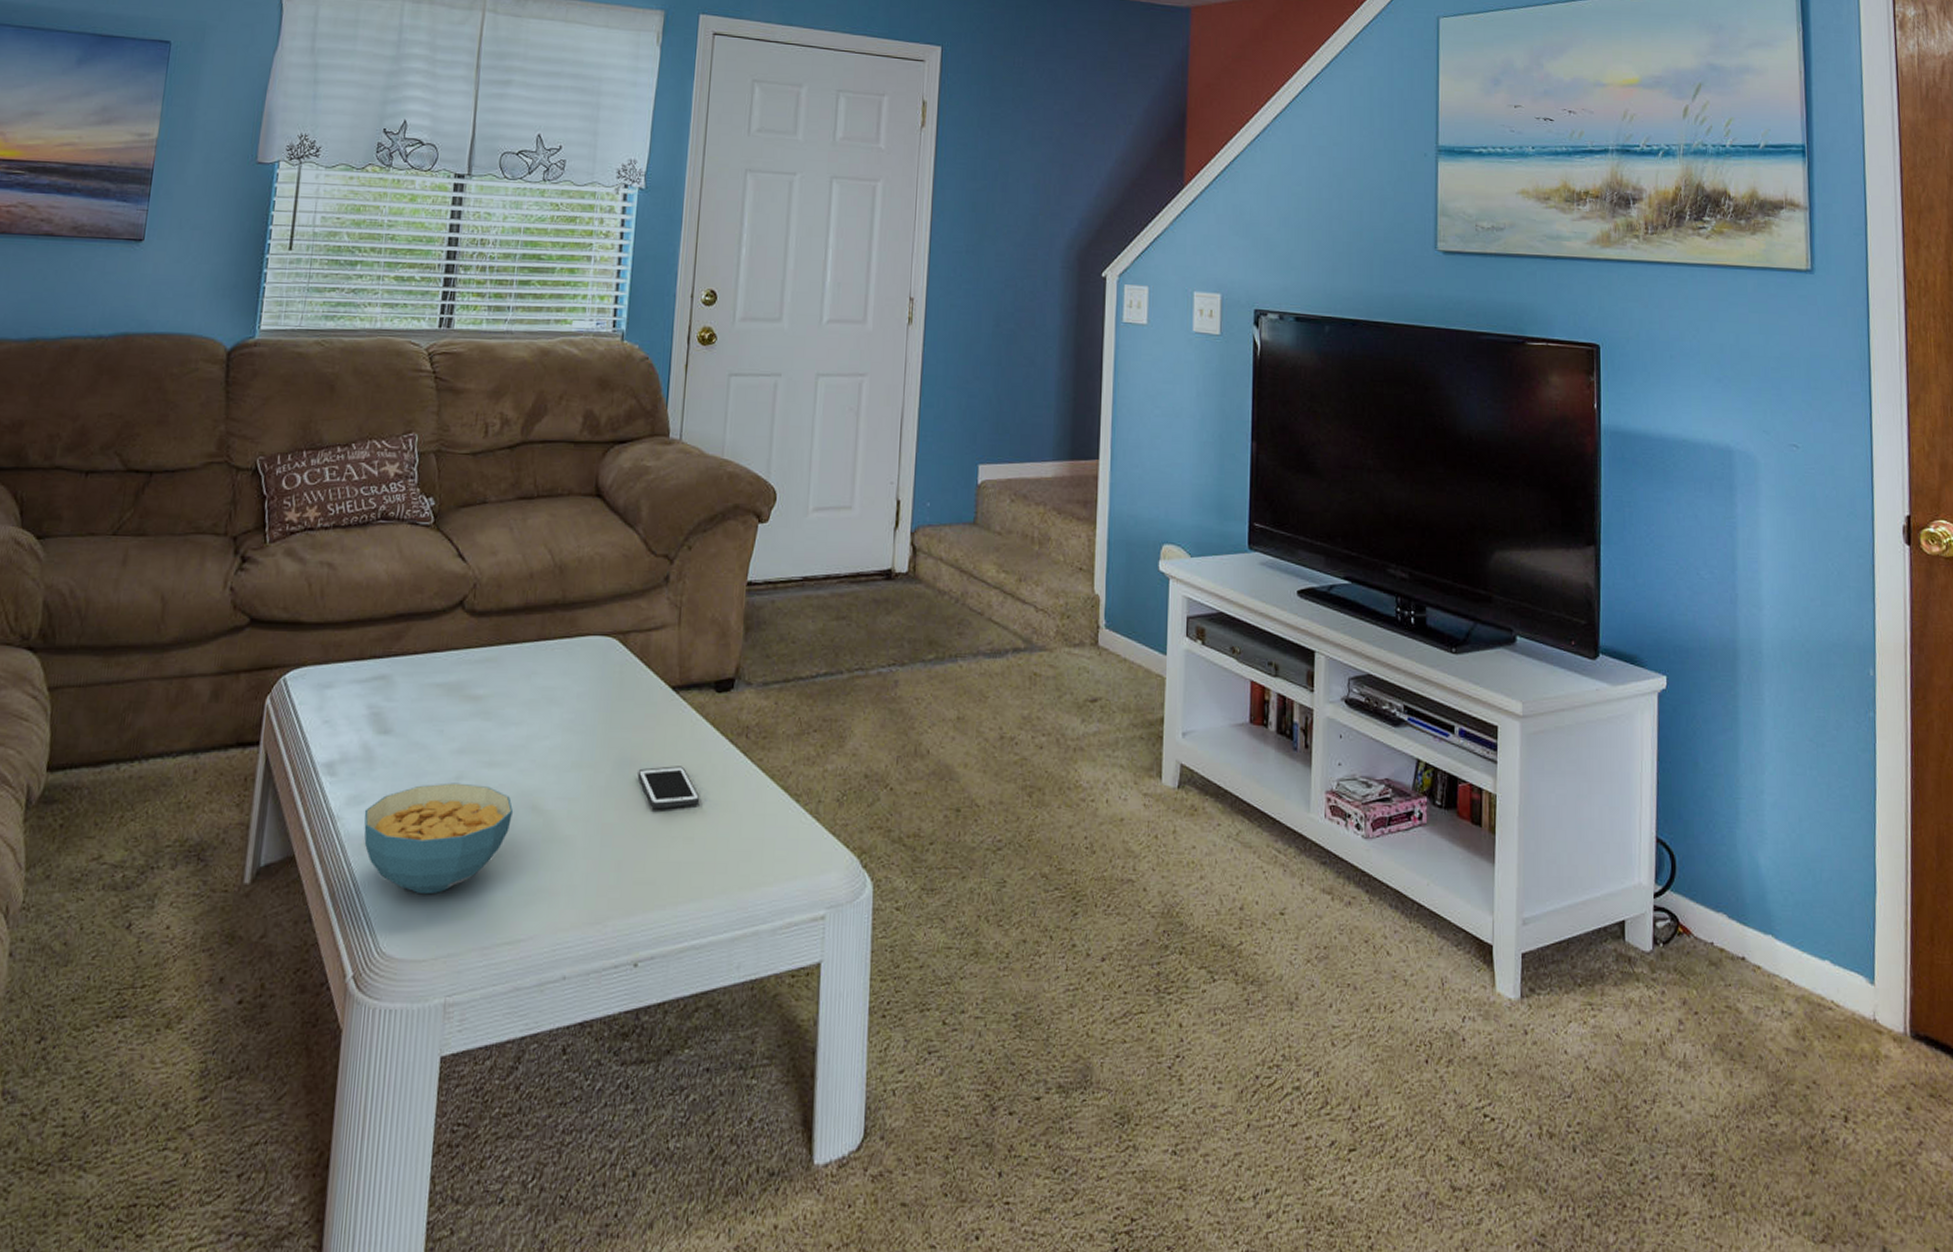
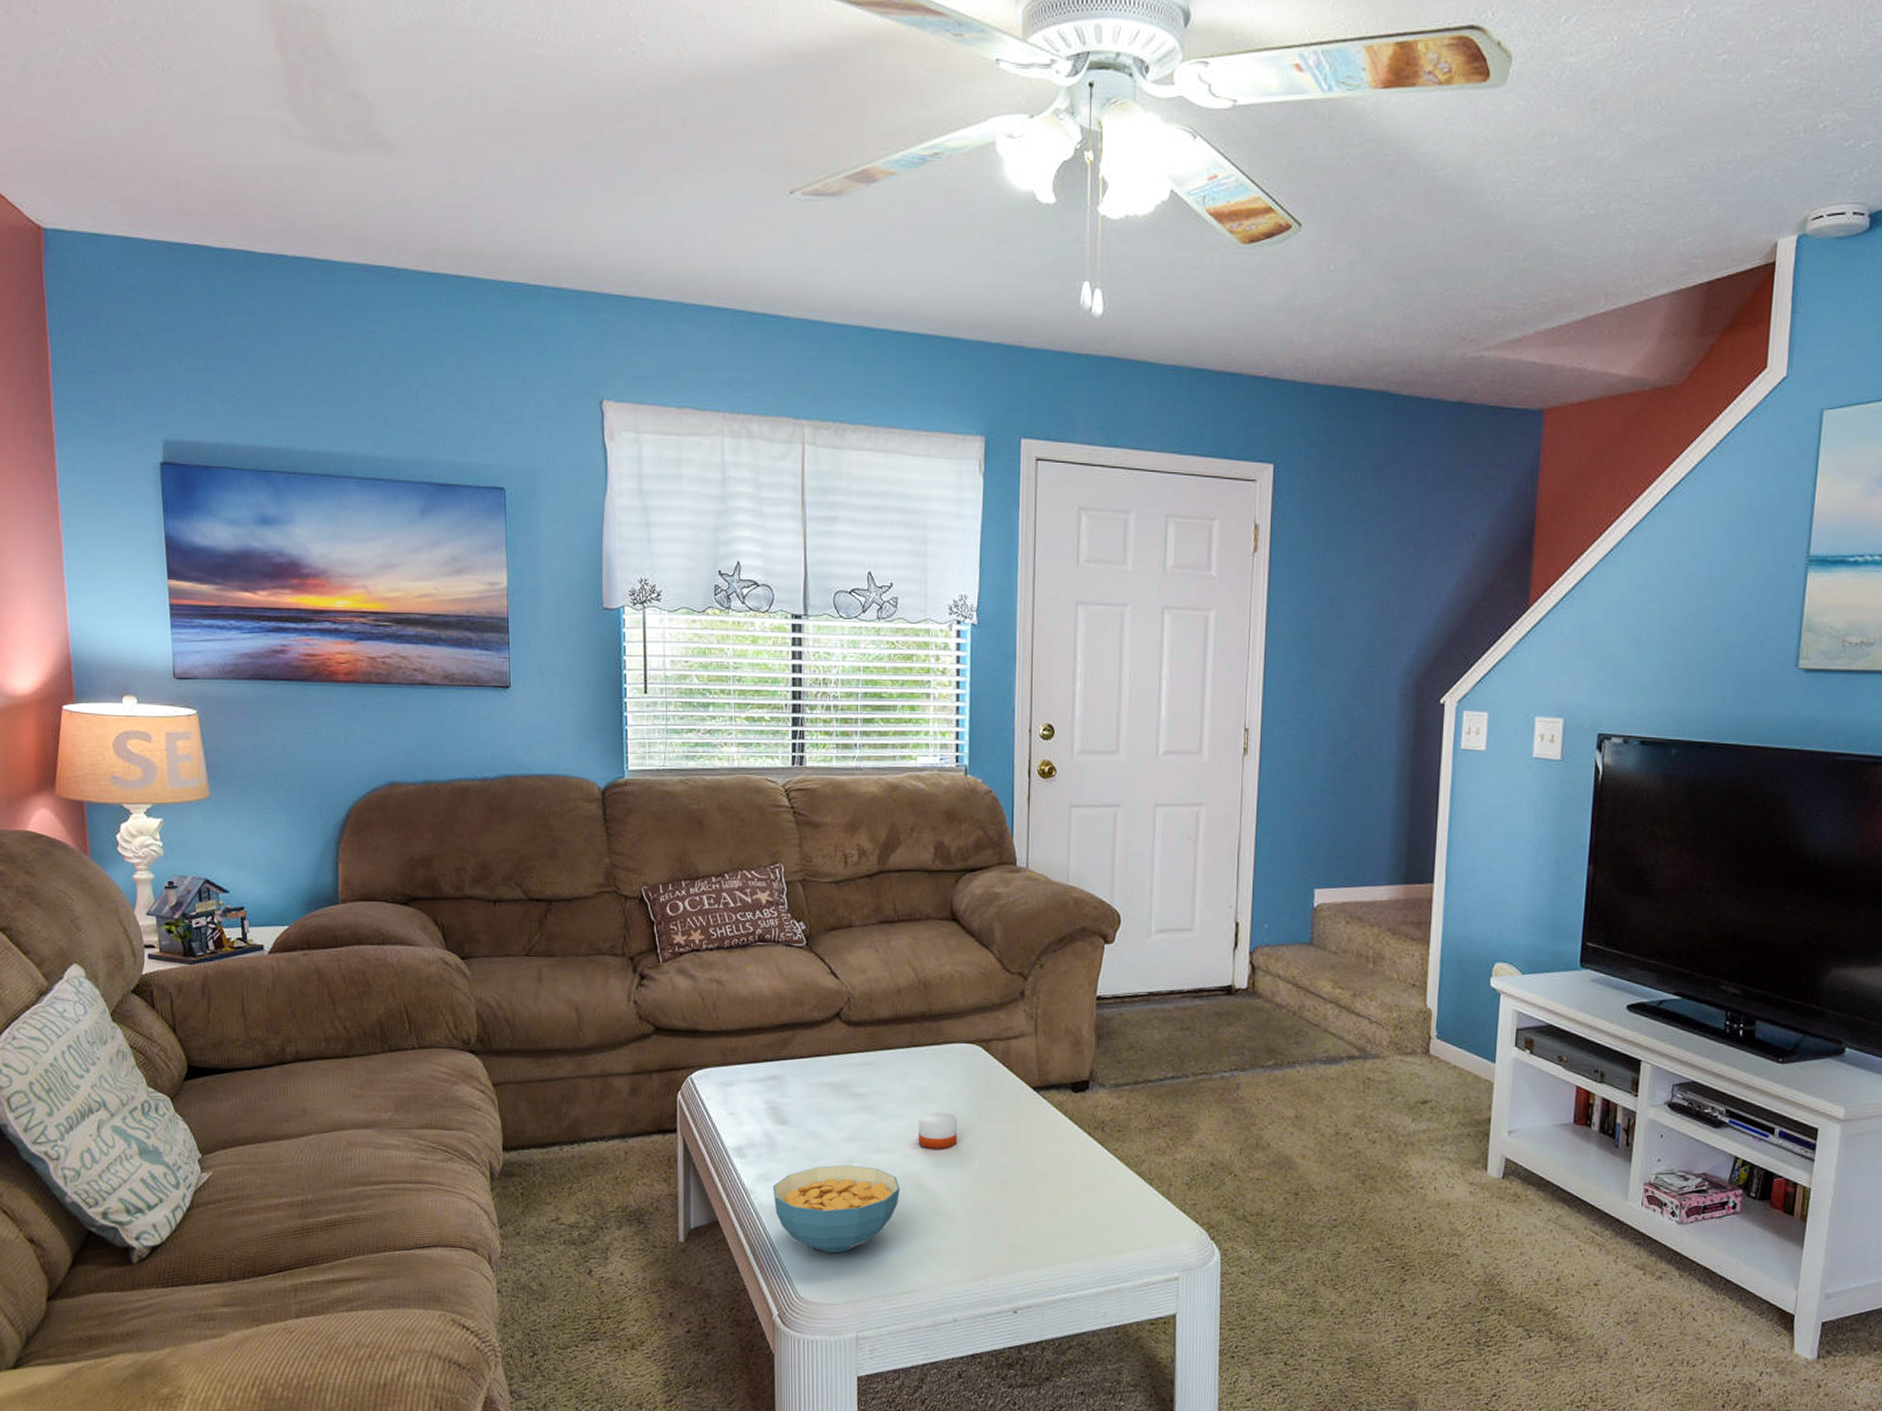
candle: none [538,717,586,762] -> present [918,1112,958,1149]
cell phone: present [637,766,700,809] -> none [1007,1153,1063,1189]

